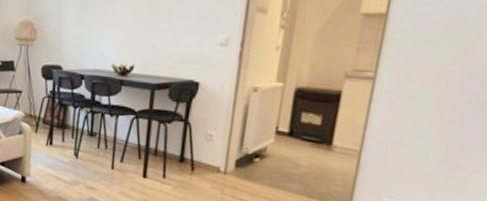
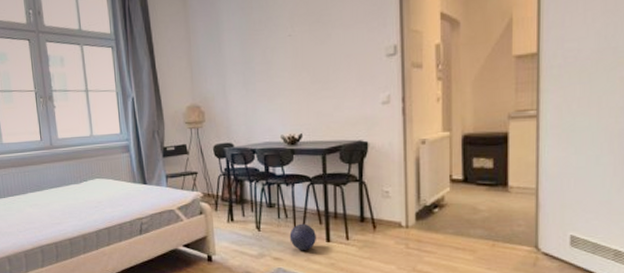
ball: none [106,156,133,183] -> present [289,223,316,250]

